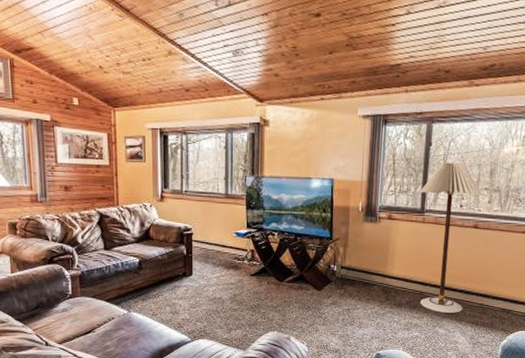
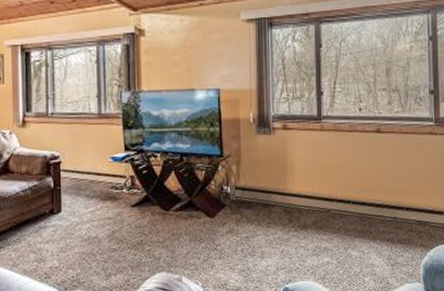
floor lamp: present [420,162,483,313] -> none [315,63,381,232]

